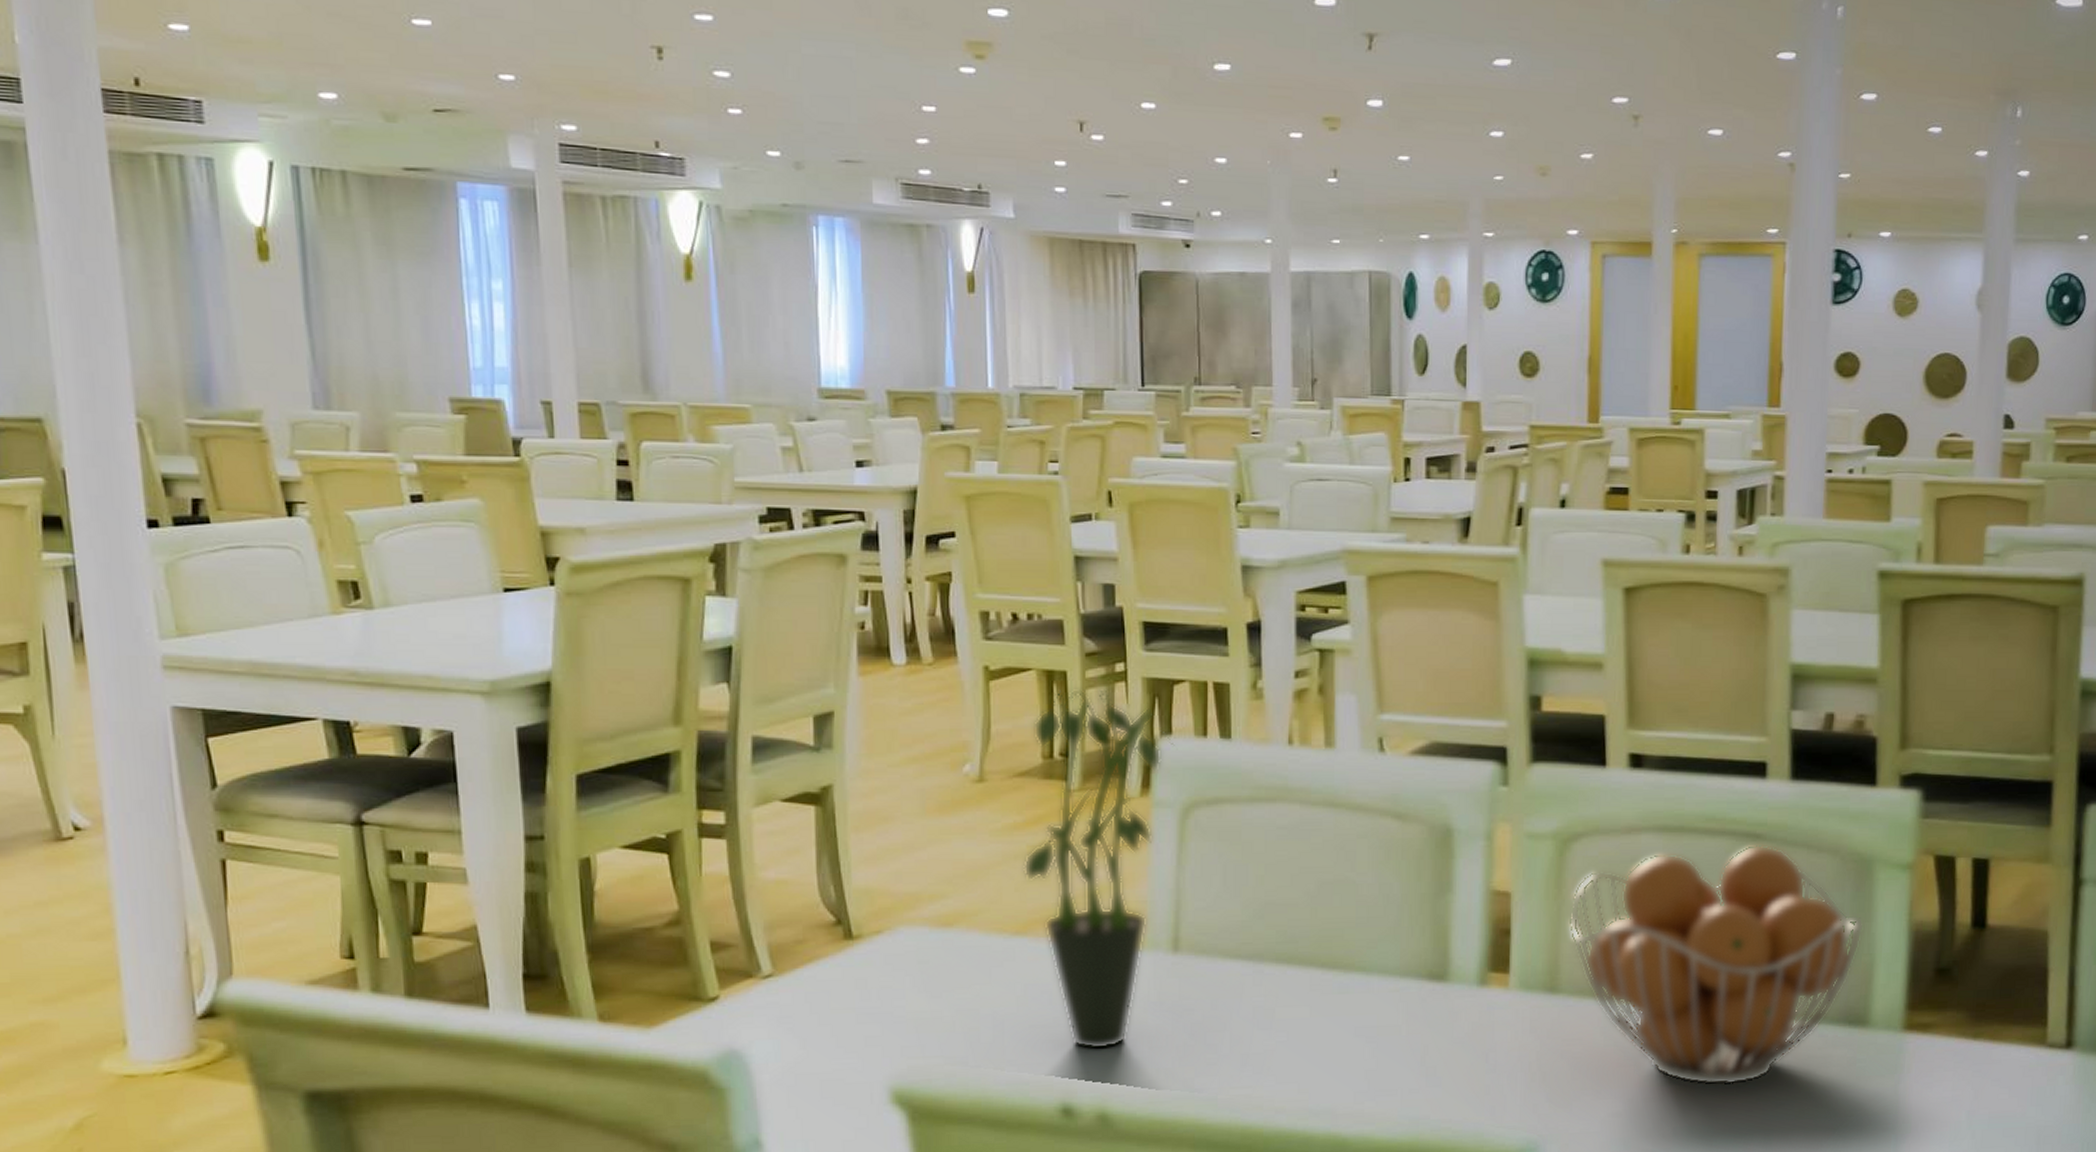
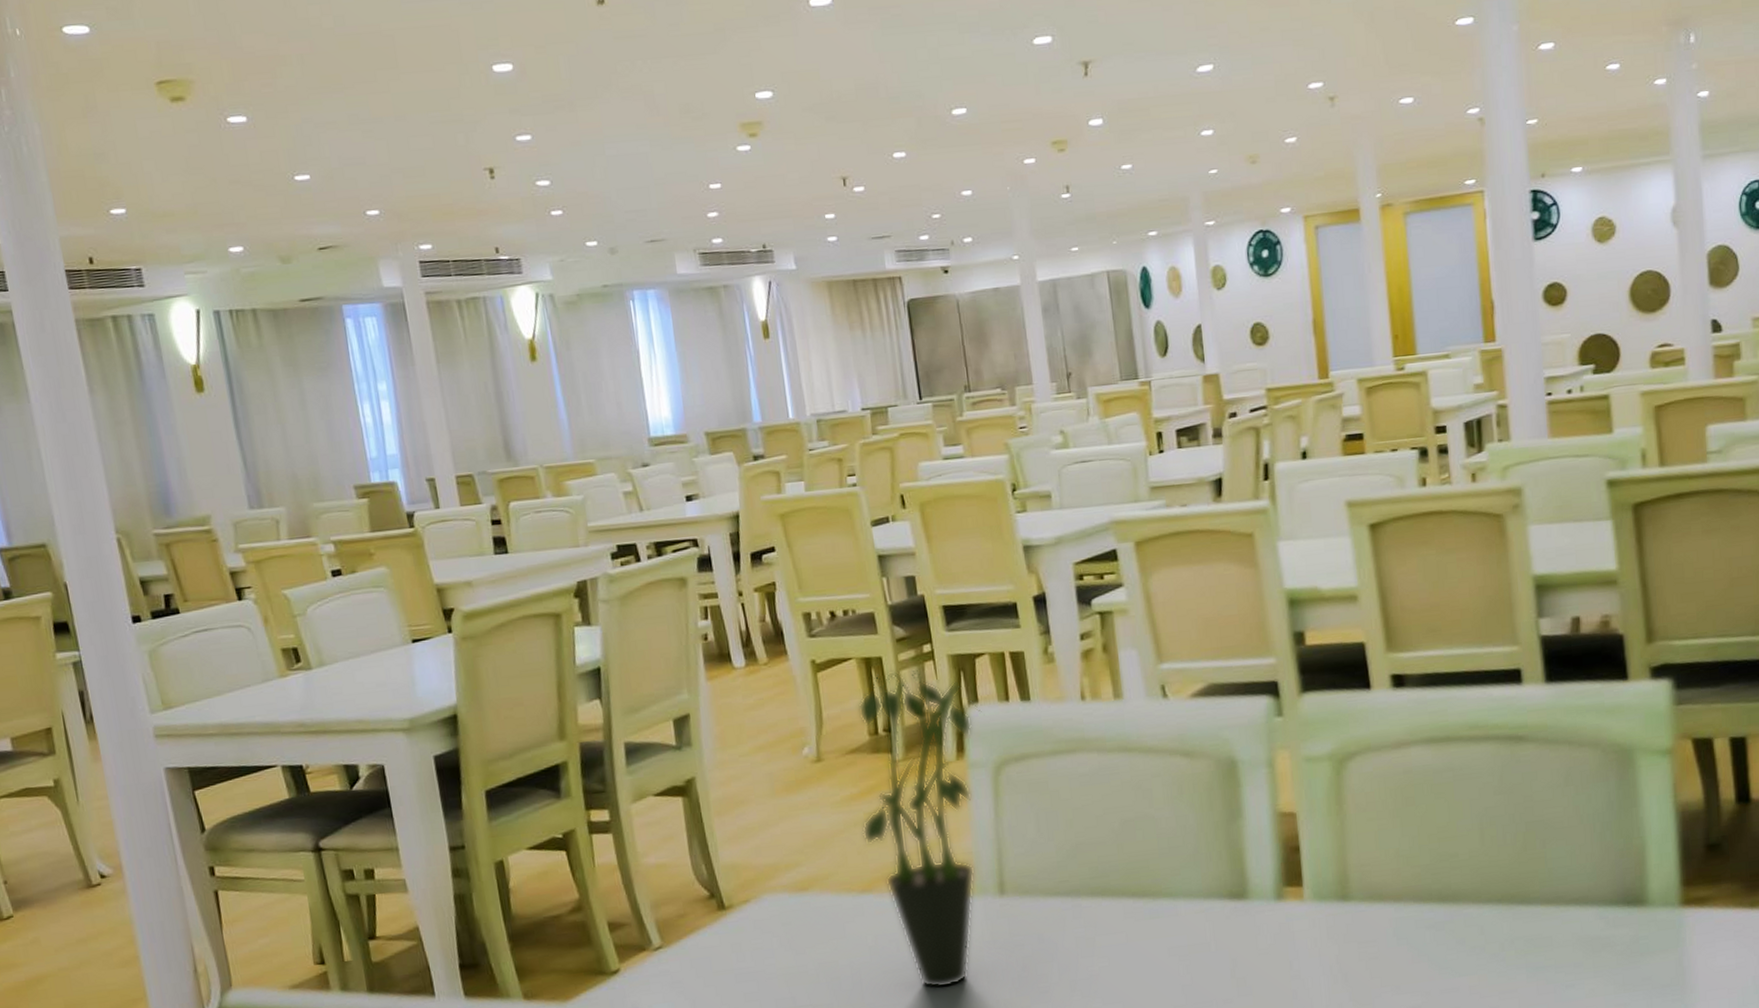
fruit basket: present [1568,844,1865,1086] -> none [1351,744,1632,974]

